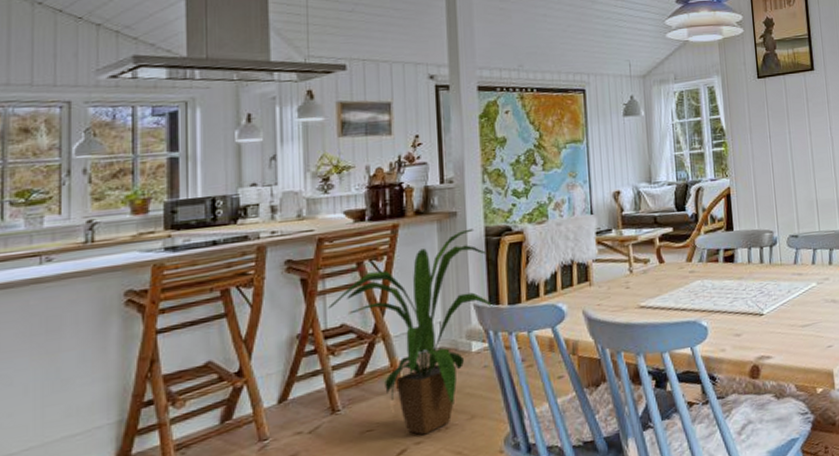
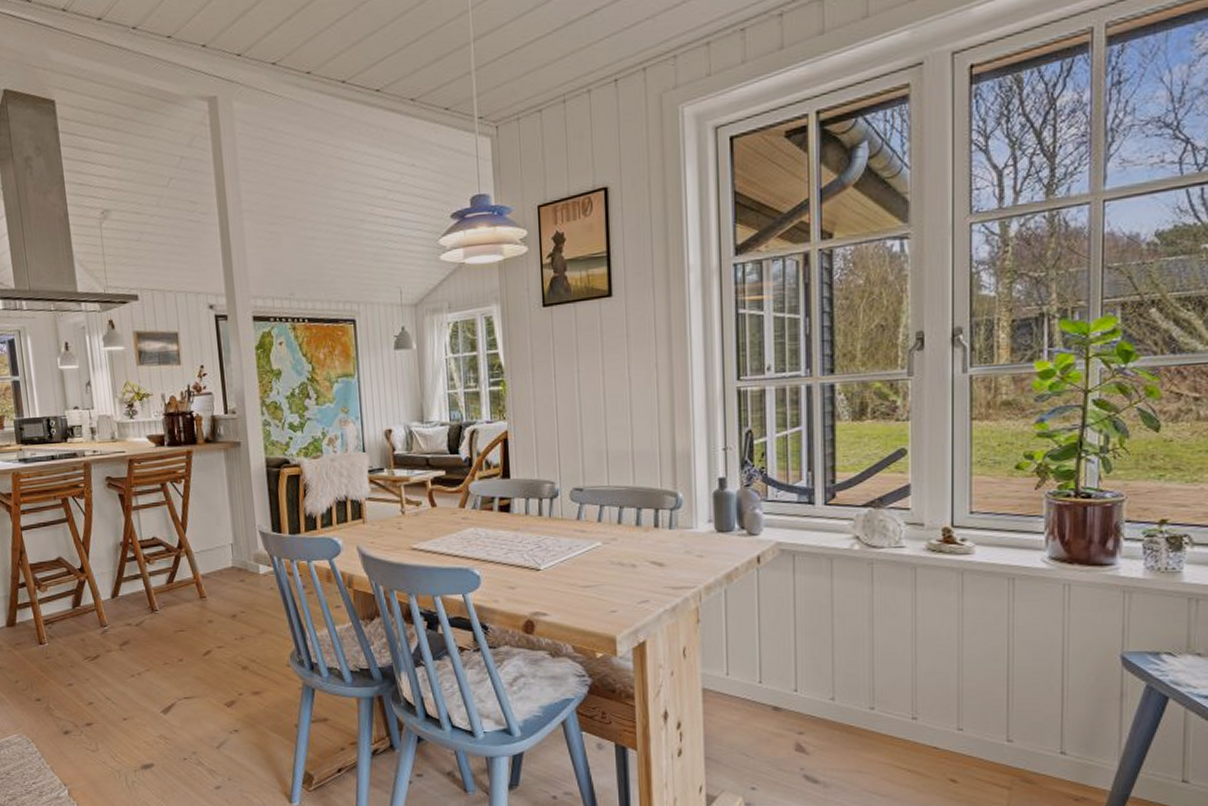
house plant: present [328,228,494,435] -> none [142,459,277,641]

